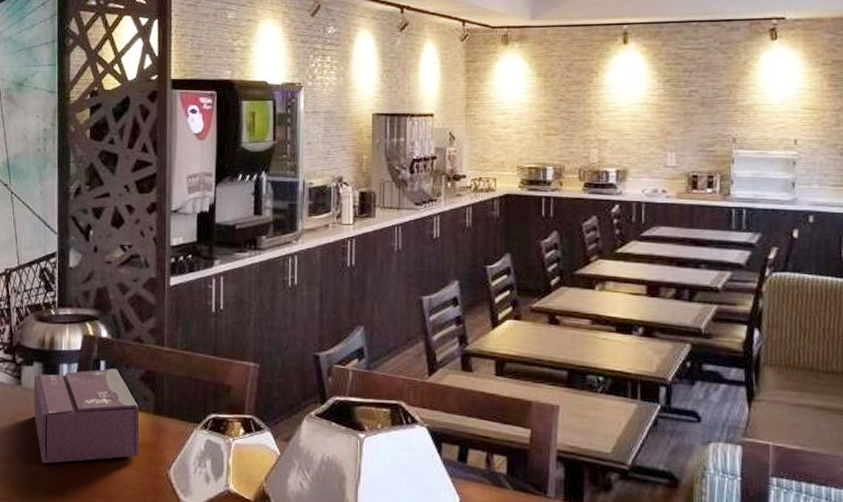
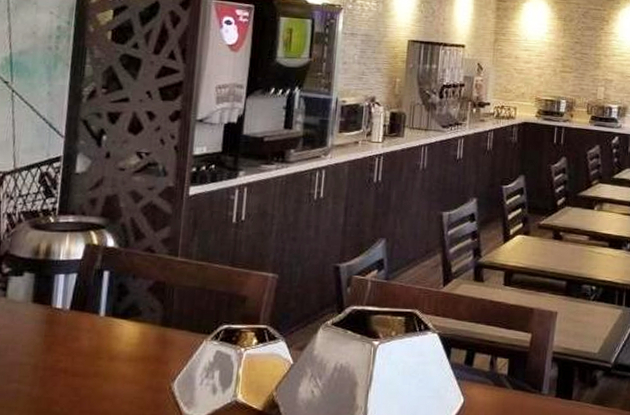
tissue box: present [33,368,140,464] -> none [19,279,145,381]

